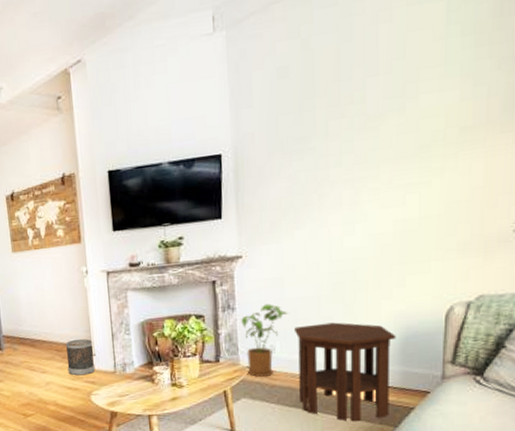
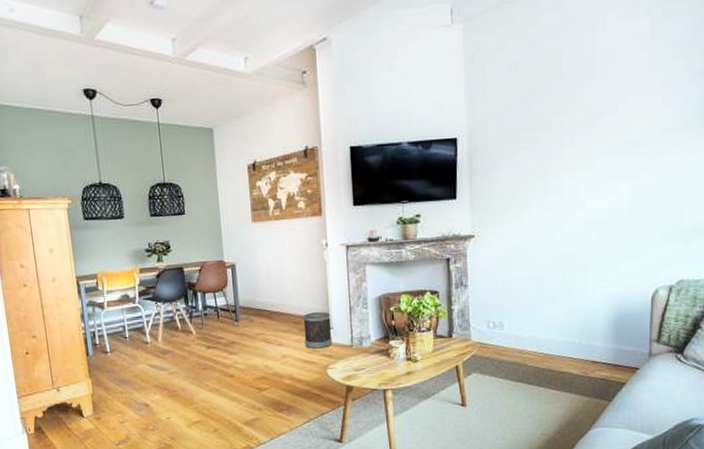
house plant: present [241,304,288,378] -> none [473,282,516,353]
side table: present [295,322,396,422] -> none [521,301,610,397]

